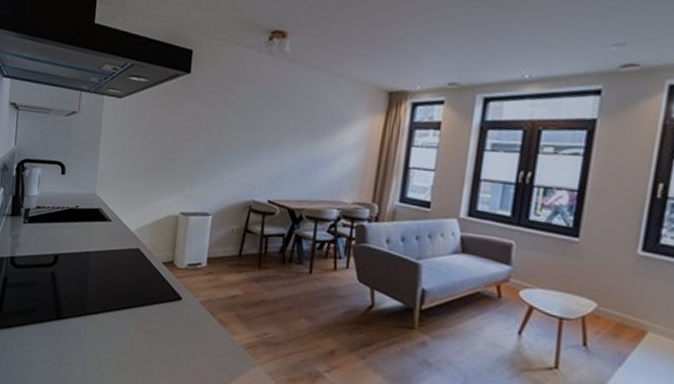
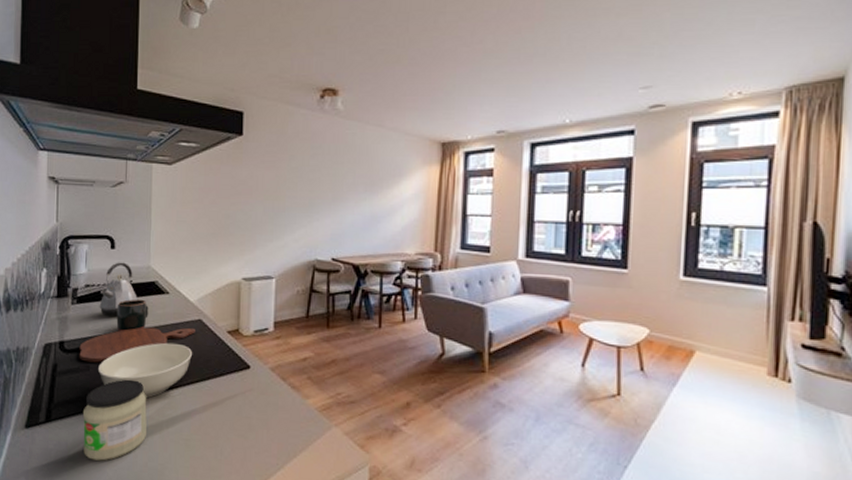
jar: none [26,297,85,371] -> present [82,379,148,461]
cutting board: none [27,251,133,280] -> present [79,327,195,363]
bowl: none [42,267,129,317] -> present [97,342,192,398]
kettle: none [47,187,83,239] -> present [99,262,139,318]
mug: none [62,223,92,253] -> present [116,299,149,332]

